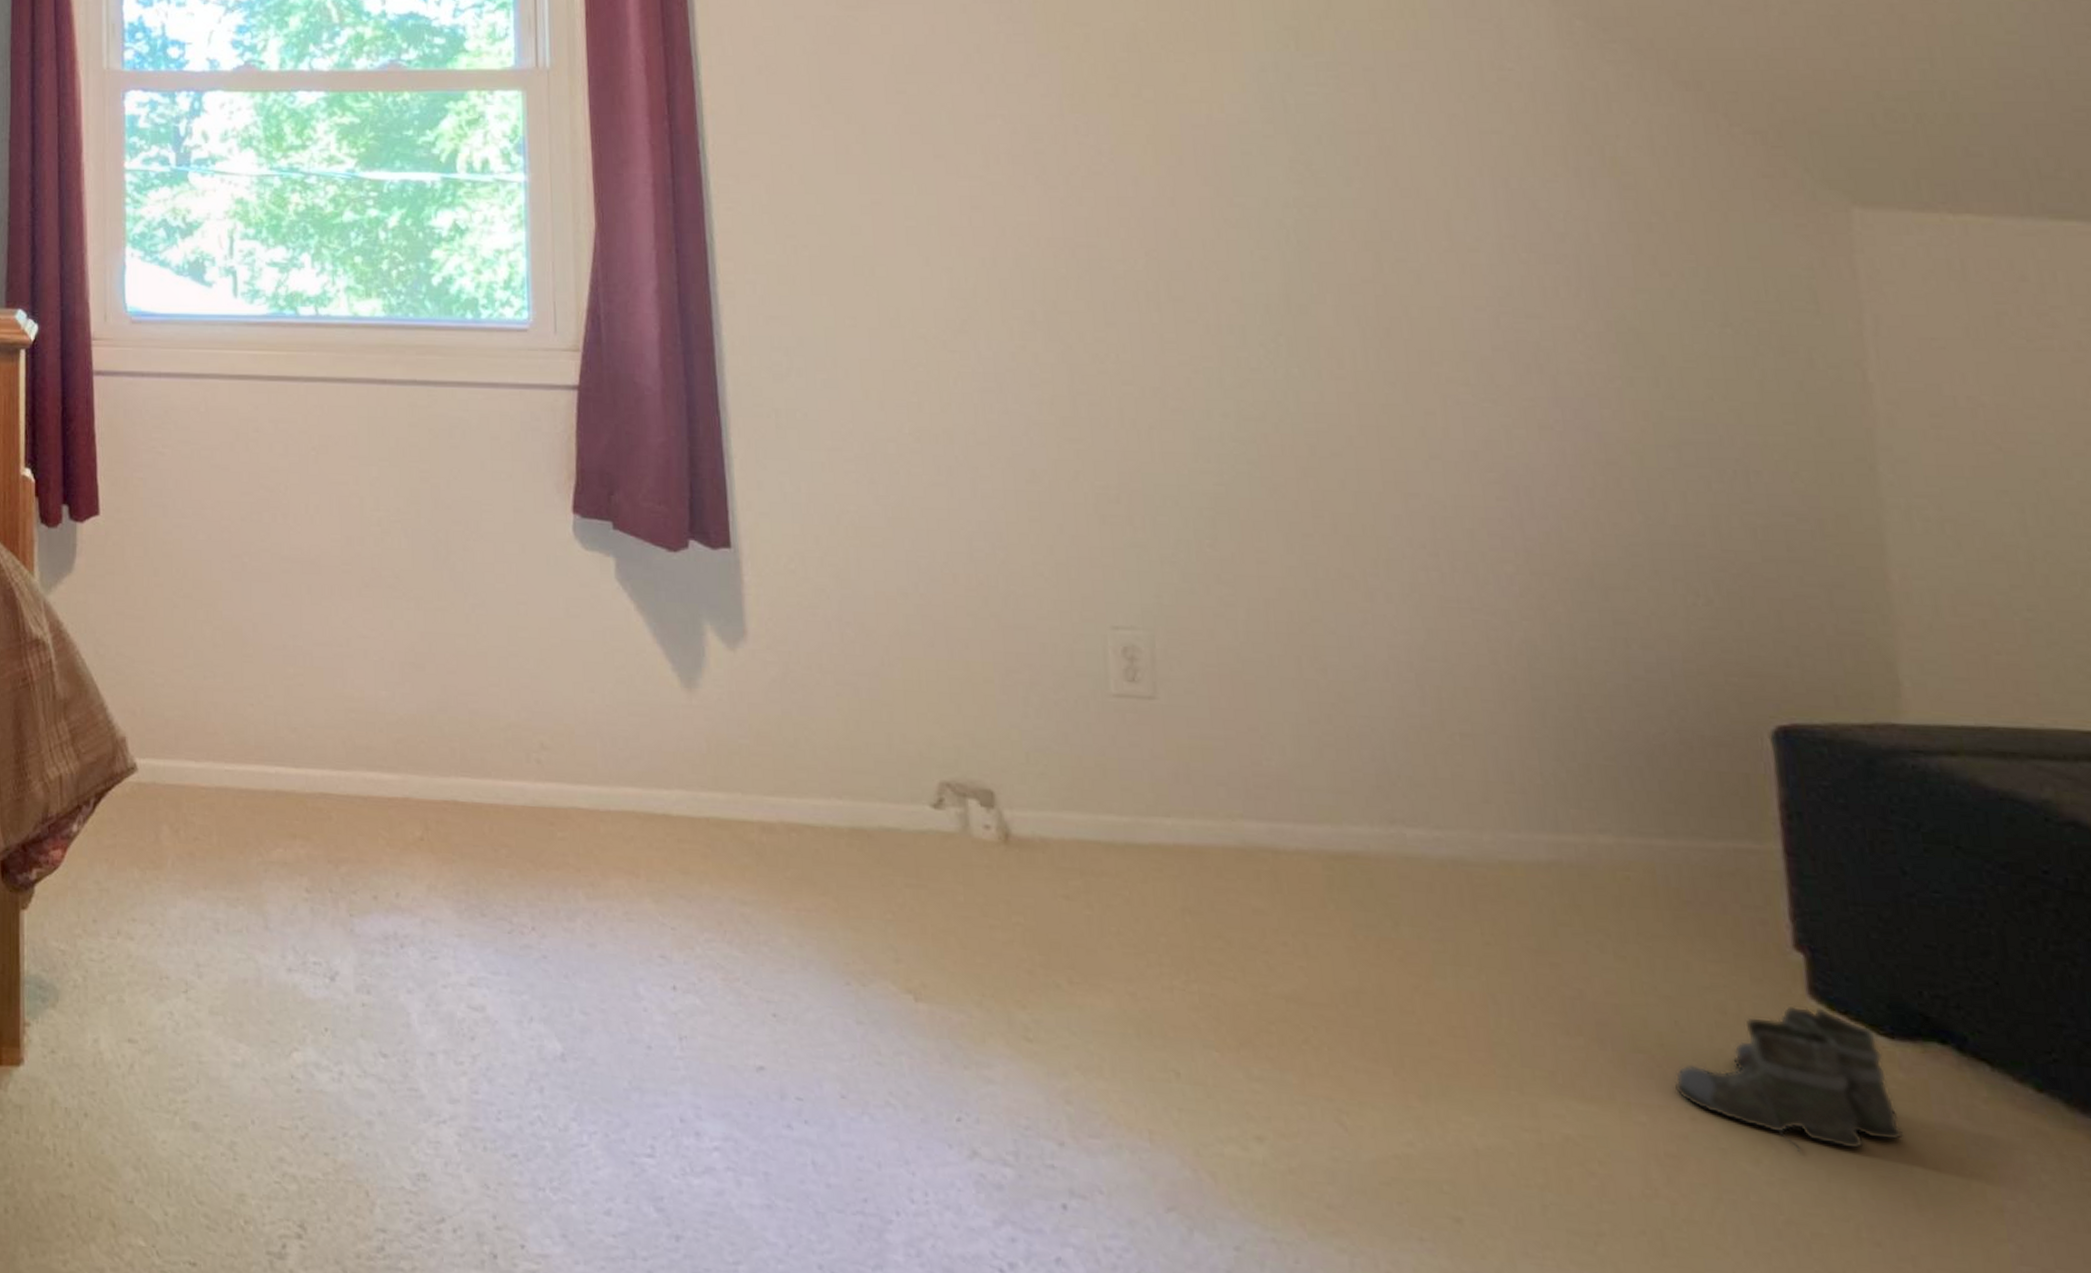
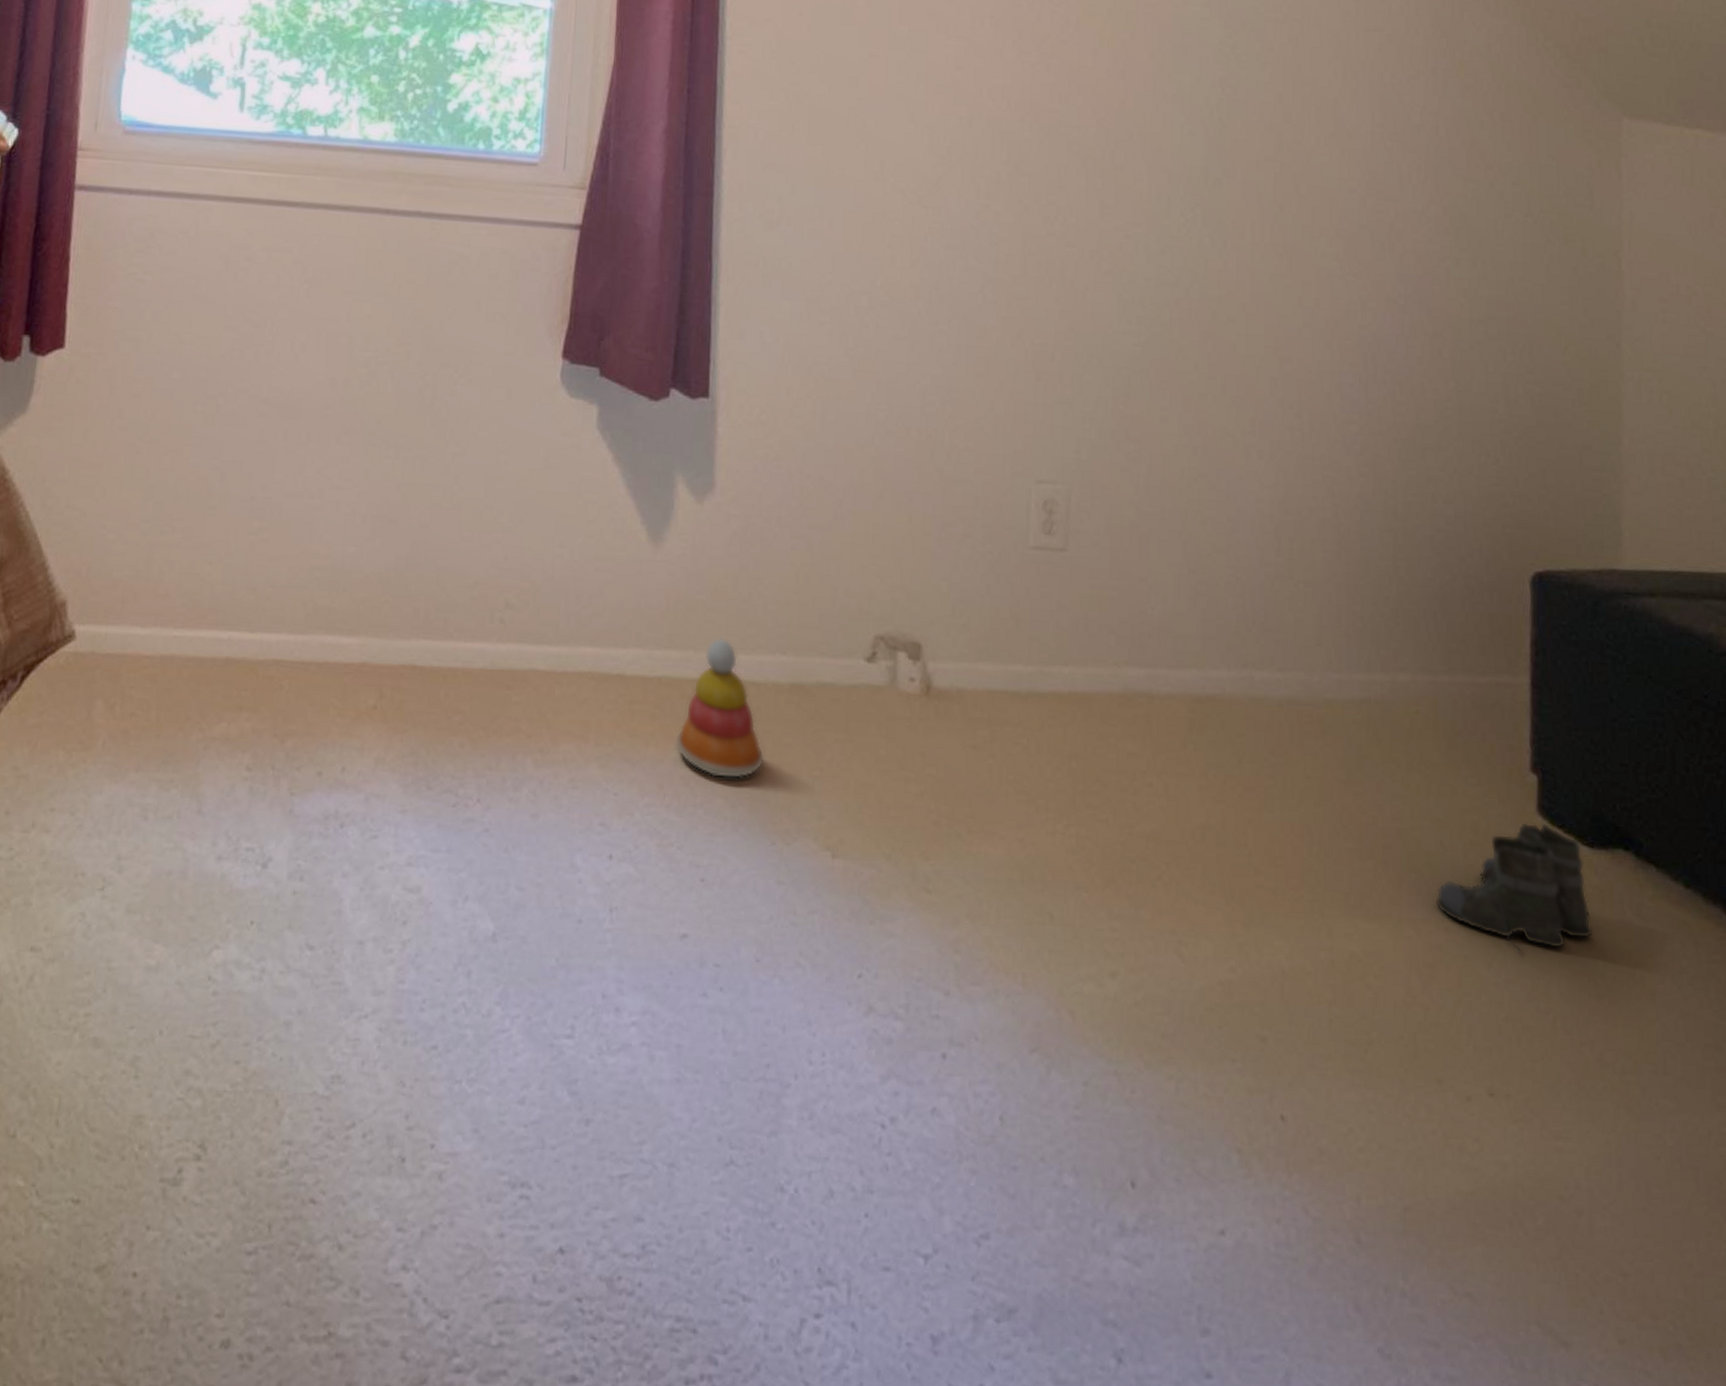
stacking toy: none [730,781,830,920] -> present [675,637,765,780]

